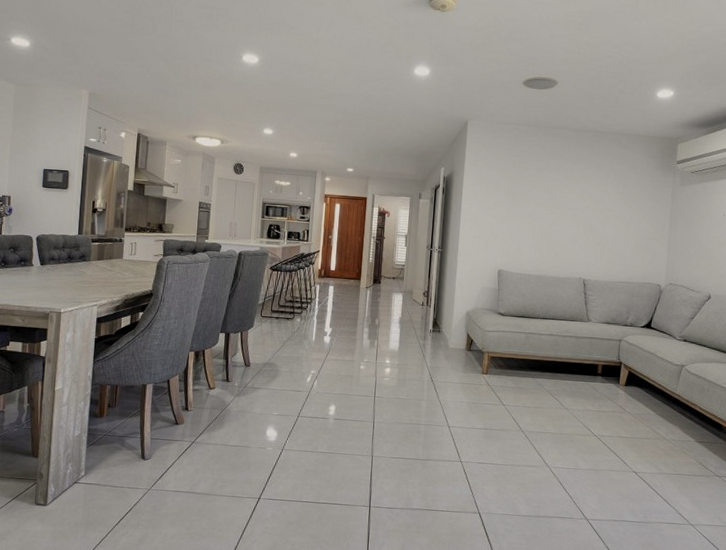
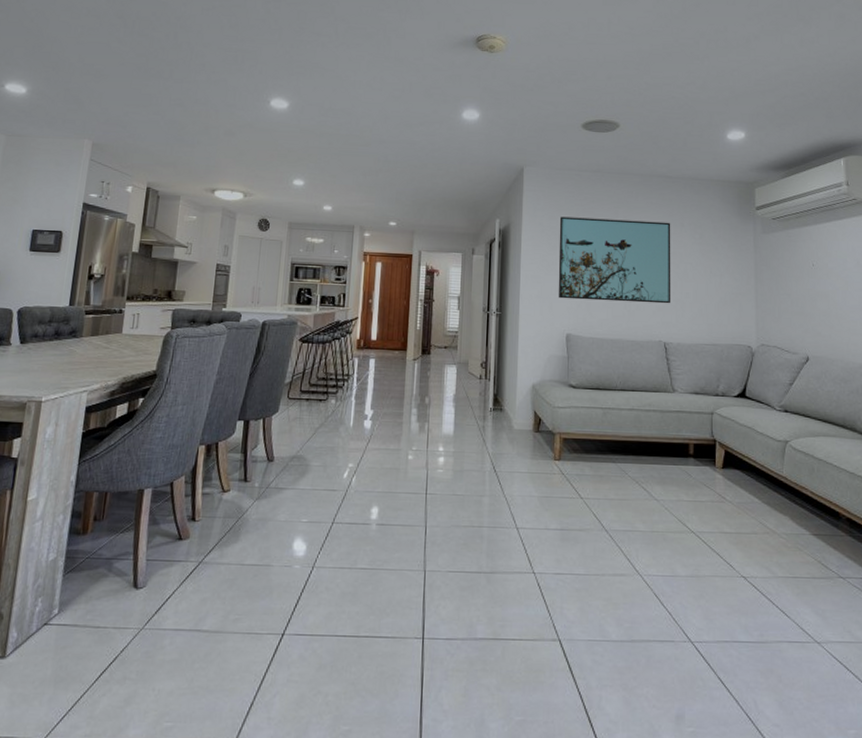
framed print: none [492,166,598,246] -> present [558,216,671,304]

